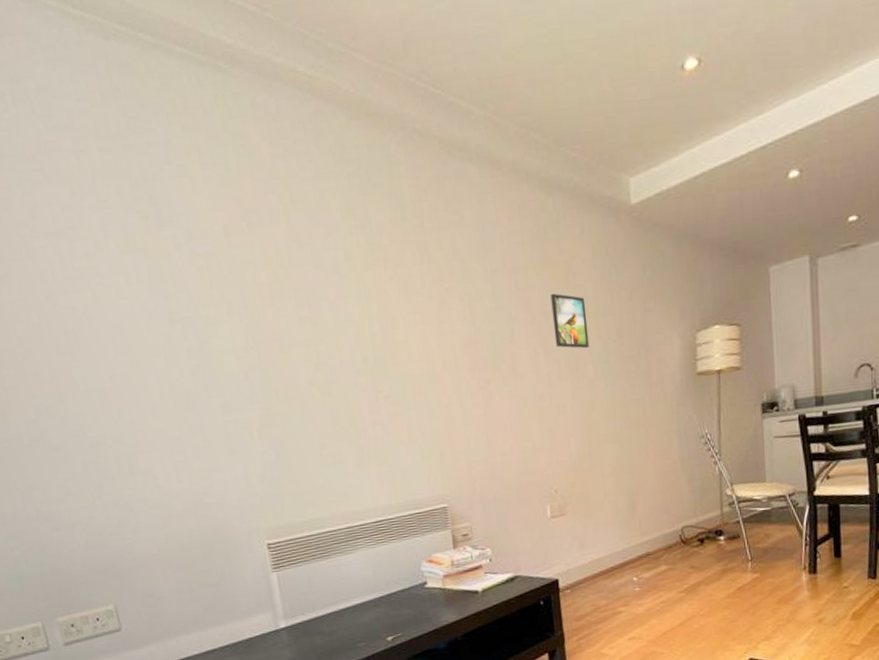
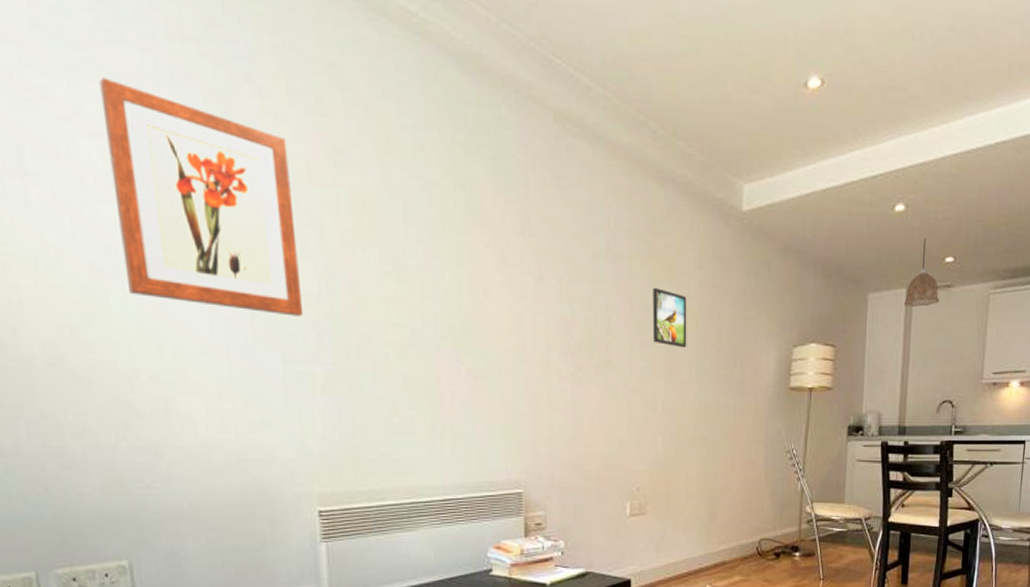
wall art: none [46,182,236,371] -> present [99,77,304,317]
pendant lamp: none [807,201,846,274] -> present [903,239,939,307]

